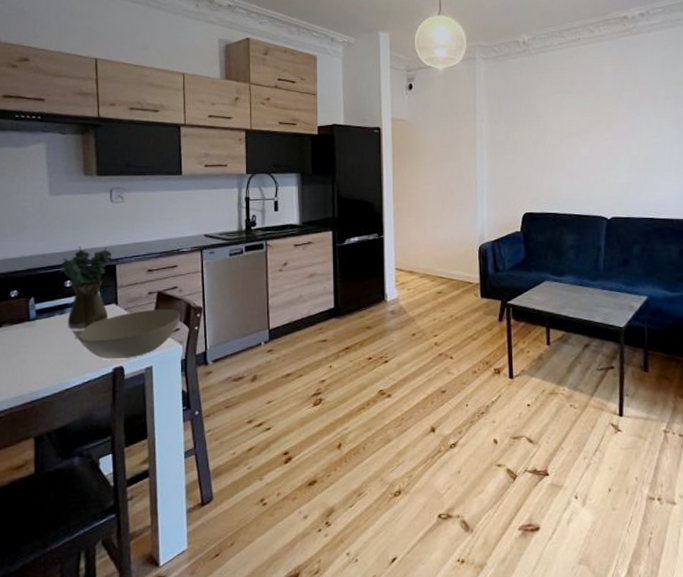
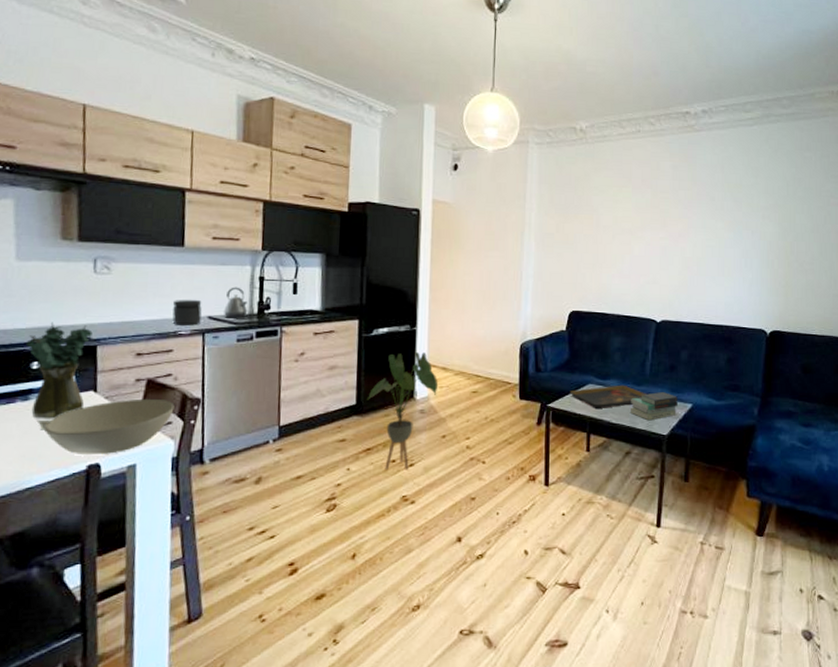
jar: none [175,220,199,244] -> present [172,299,202,325]
kettle: none [216,207,237,235] -> present [223,287,248,318]
house plant: none [344,258,406,367] -> present [368,352,439,471]
decorative tray: none [527,280,602,304] -> present [570,385,647,408]
books: none [587,286,633,314] -> present [631,392,678,421]

